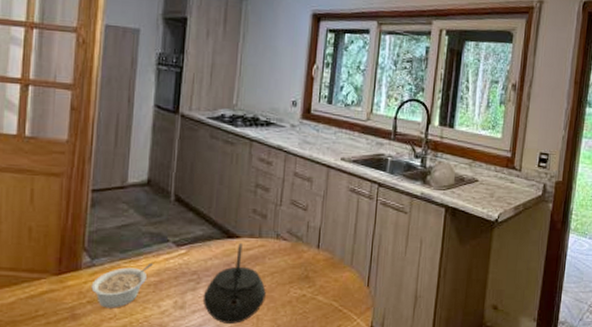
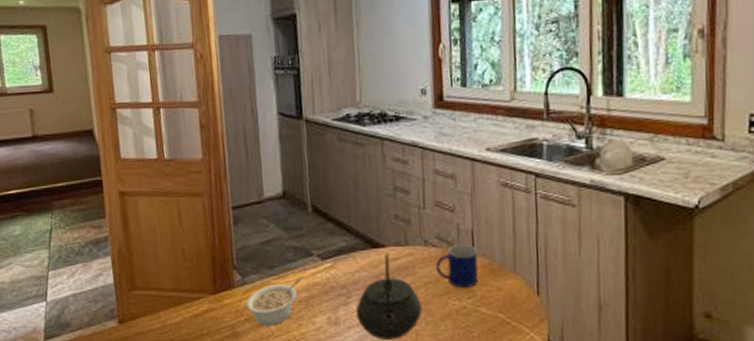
mug: none [283,240,322,279] -> present [435,245,479,288]

